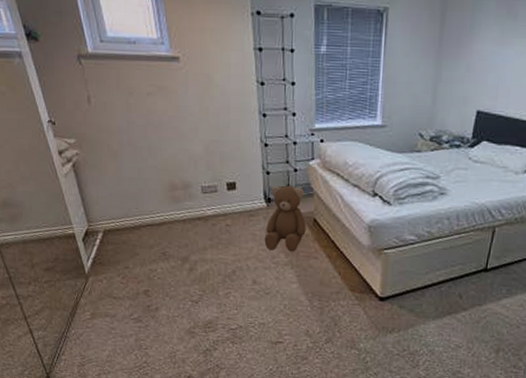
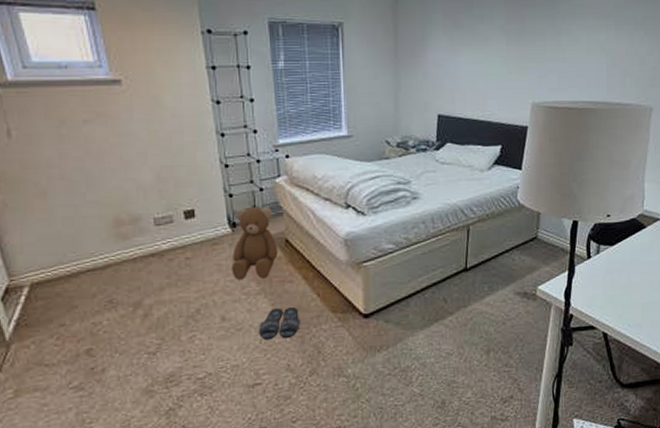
slippers: none [284,280,322,307] -> present [259,307,301,339]

